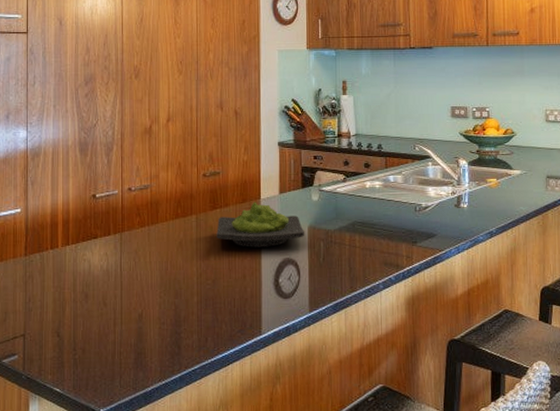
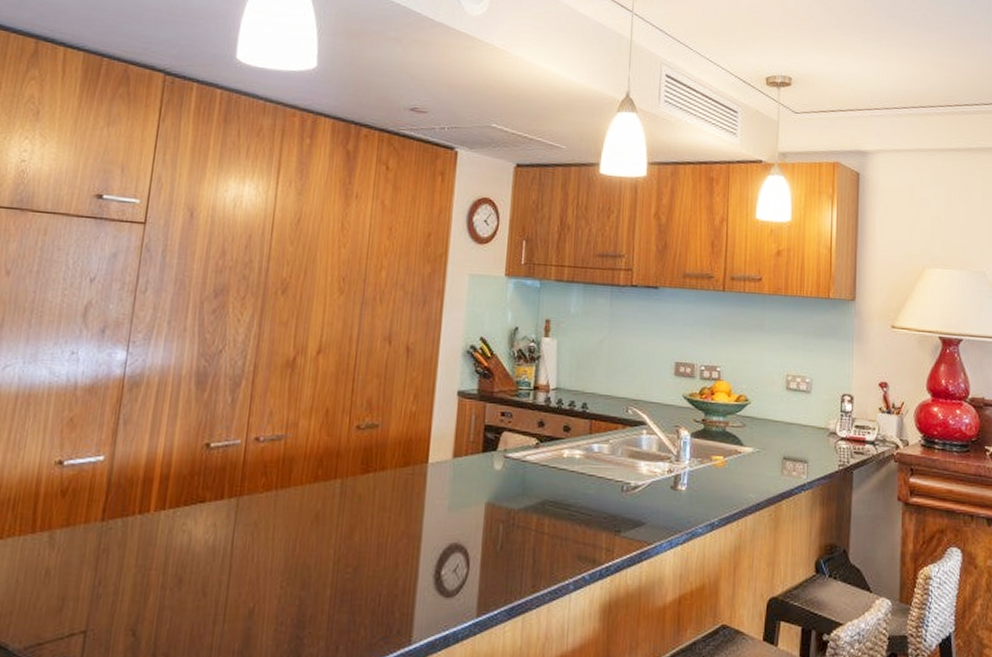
wasabi: present [216,202,305,248] -> none [365,466,481,528]

